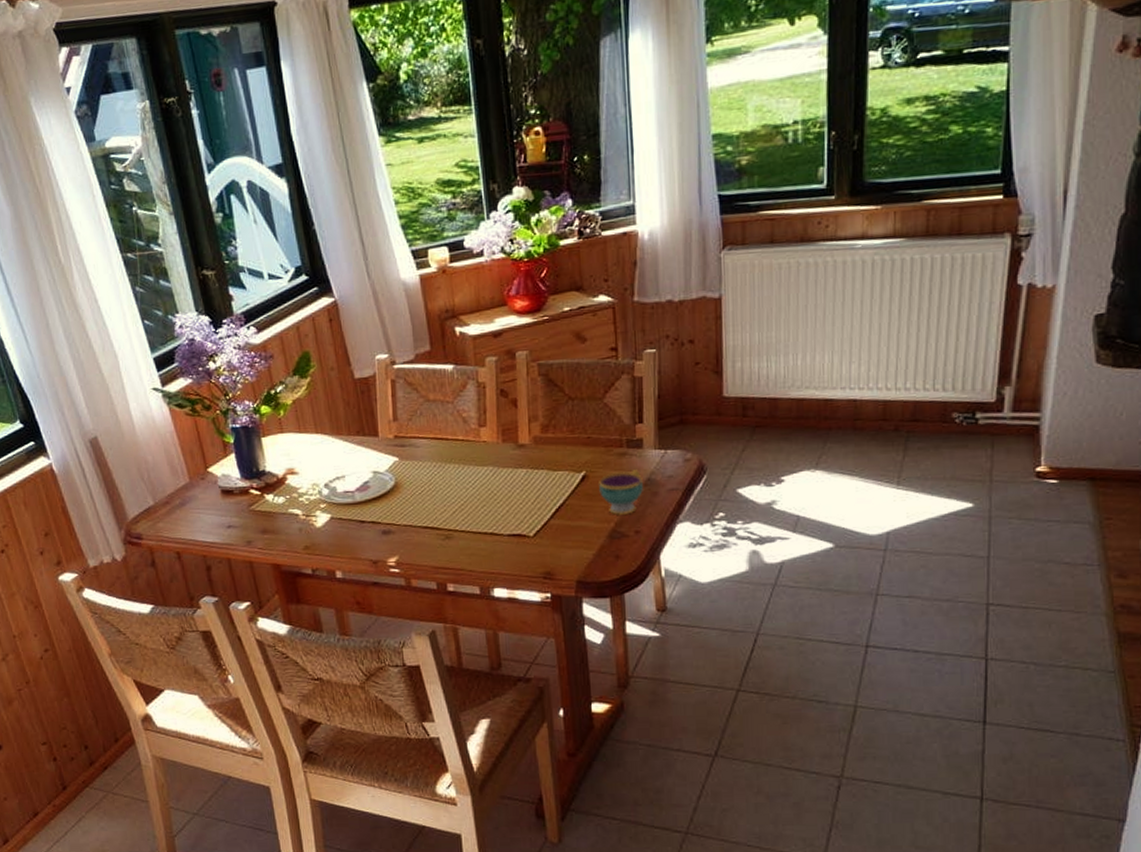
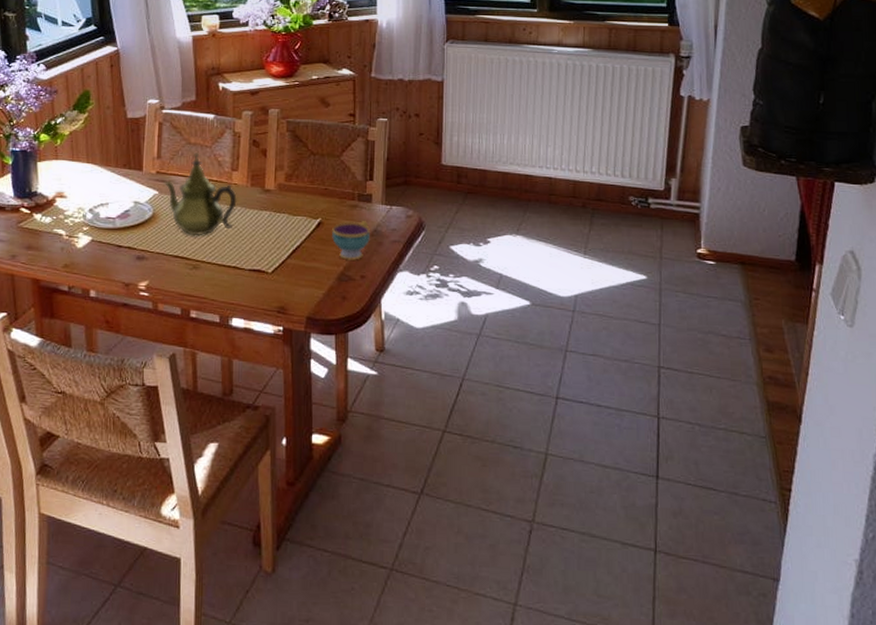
teapot: none [403,410,488,504] -> present [163,152,237,236]

